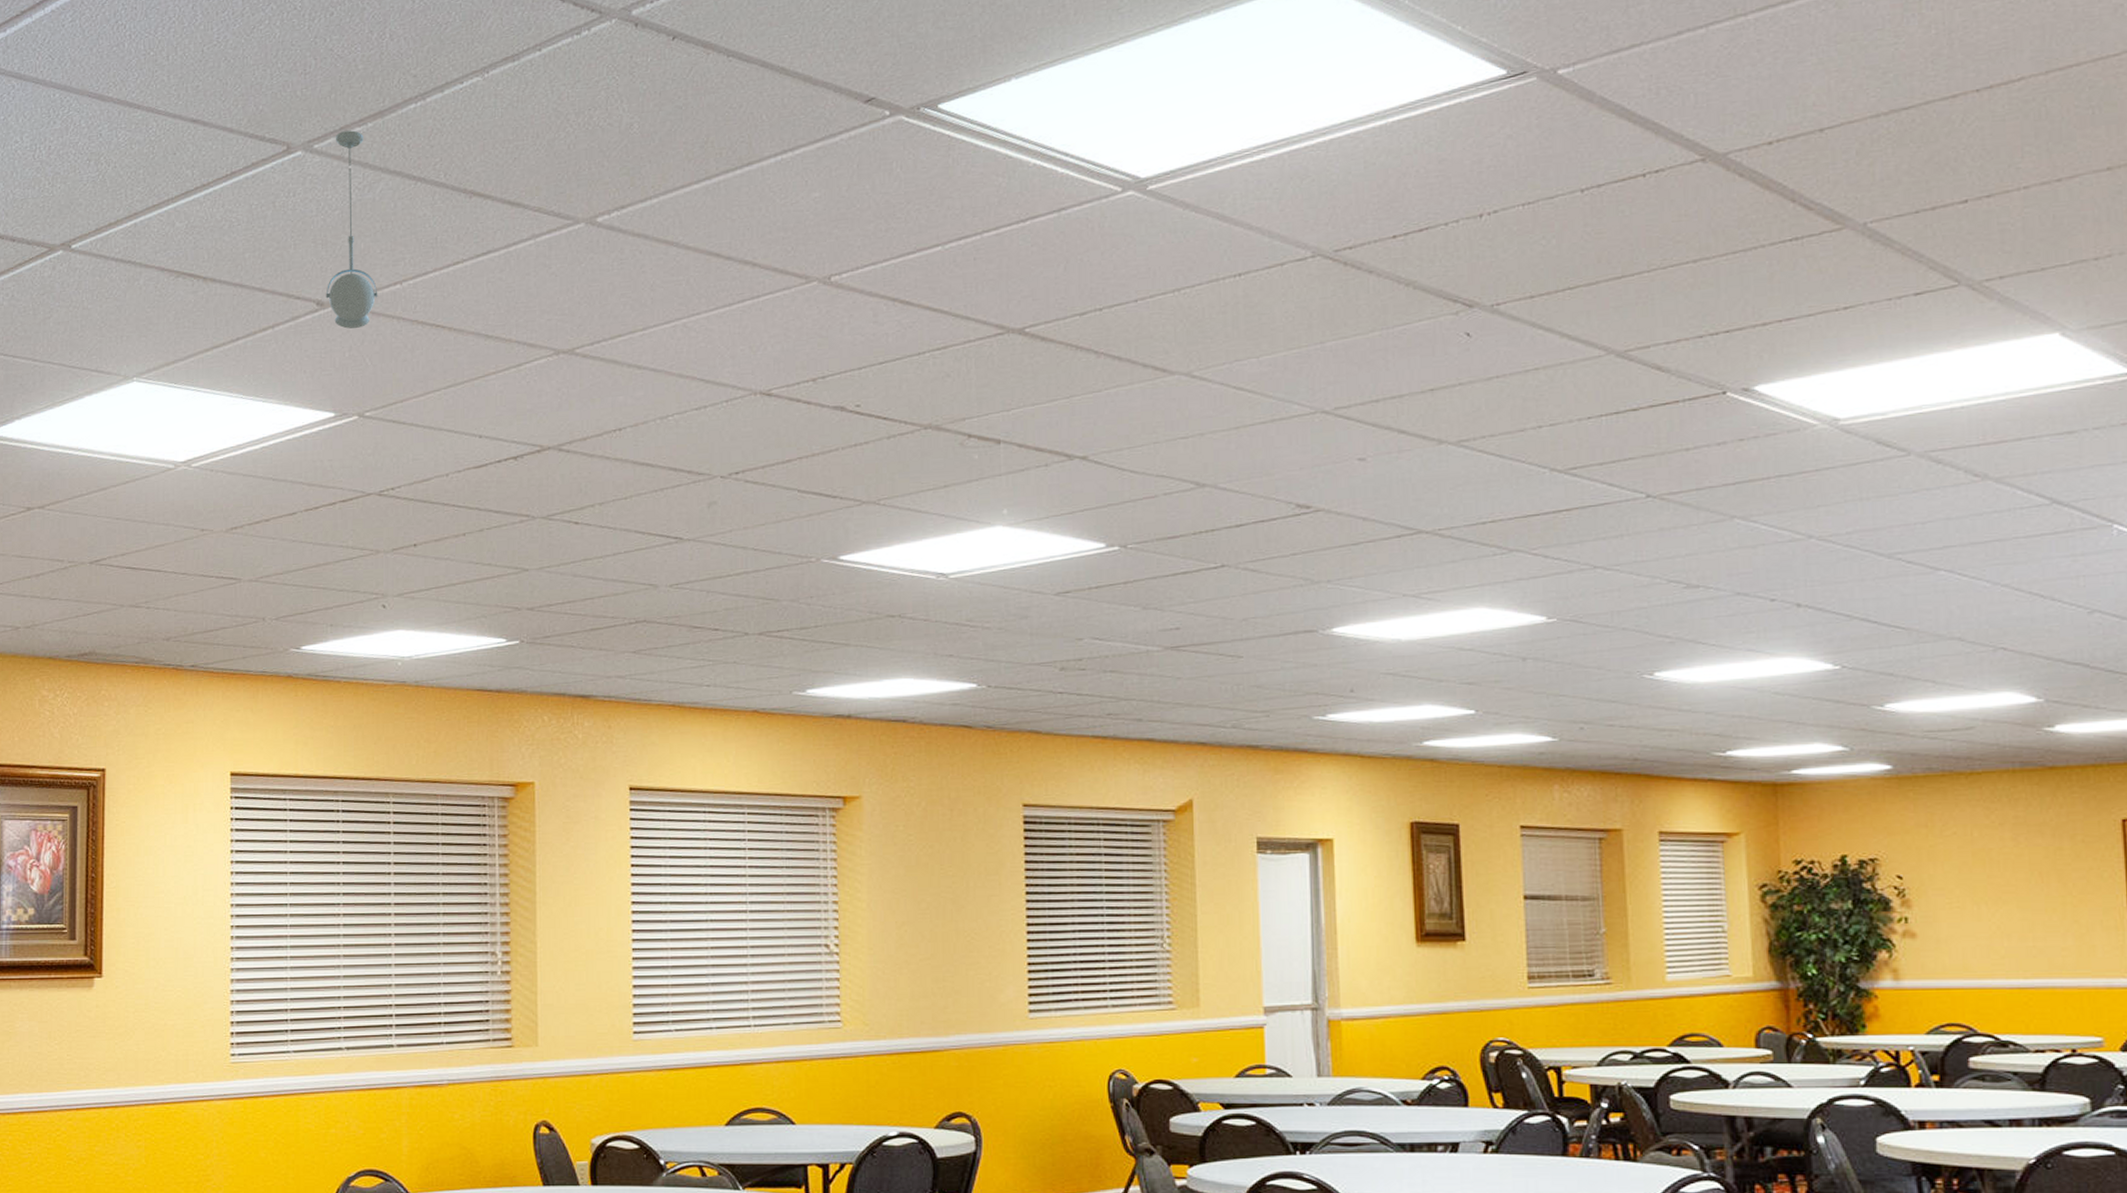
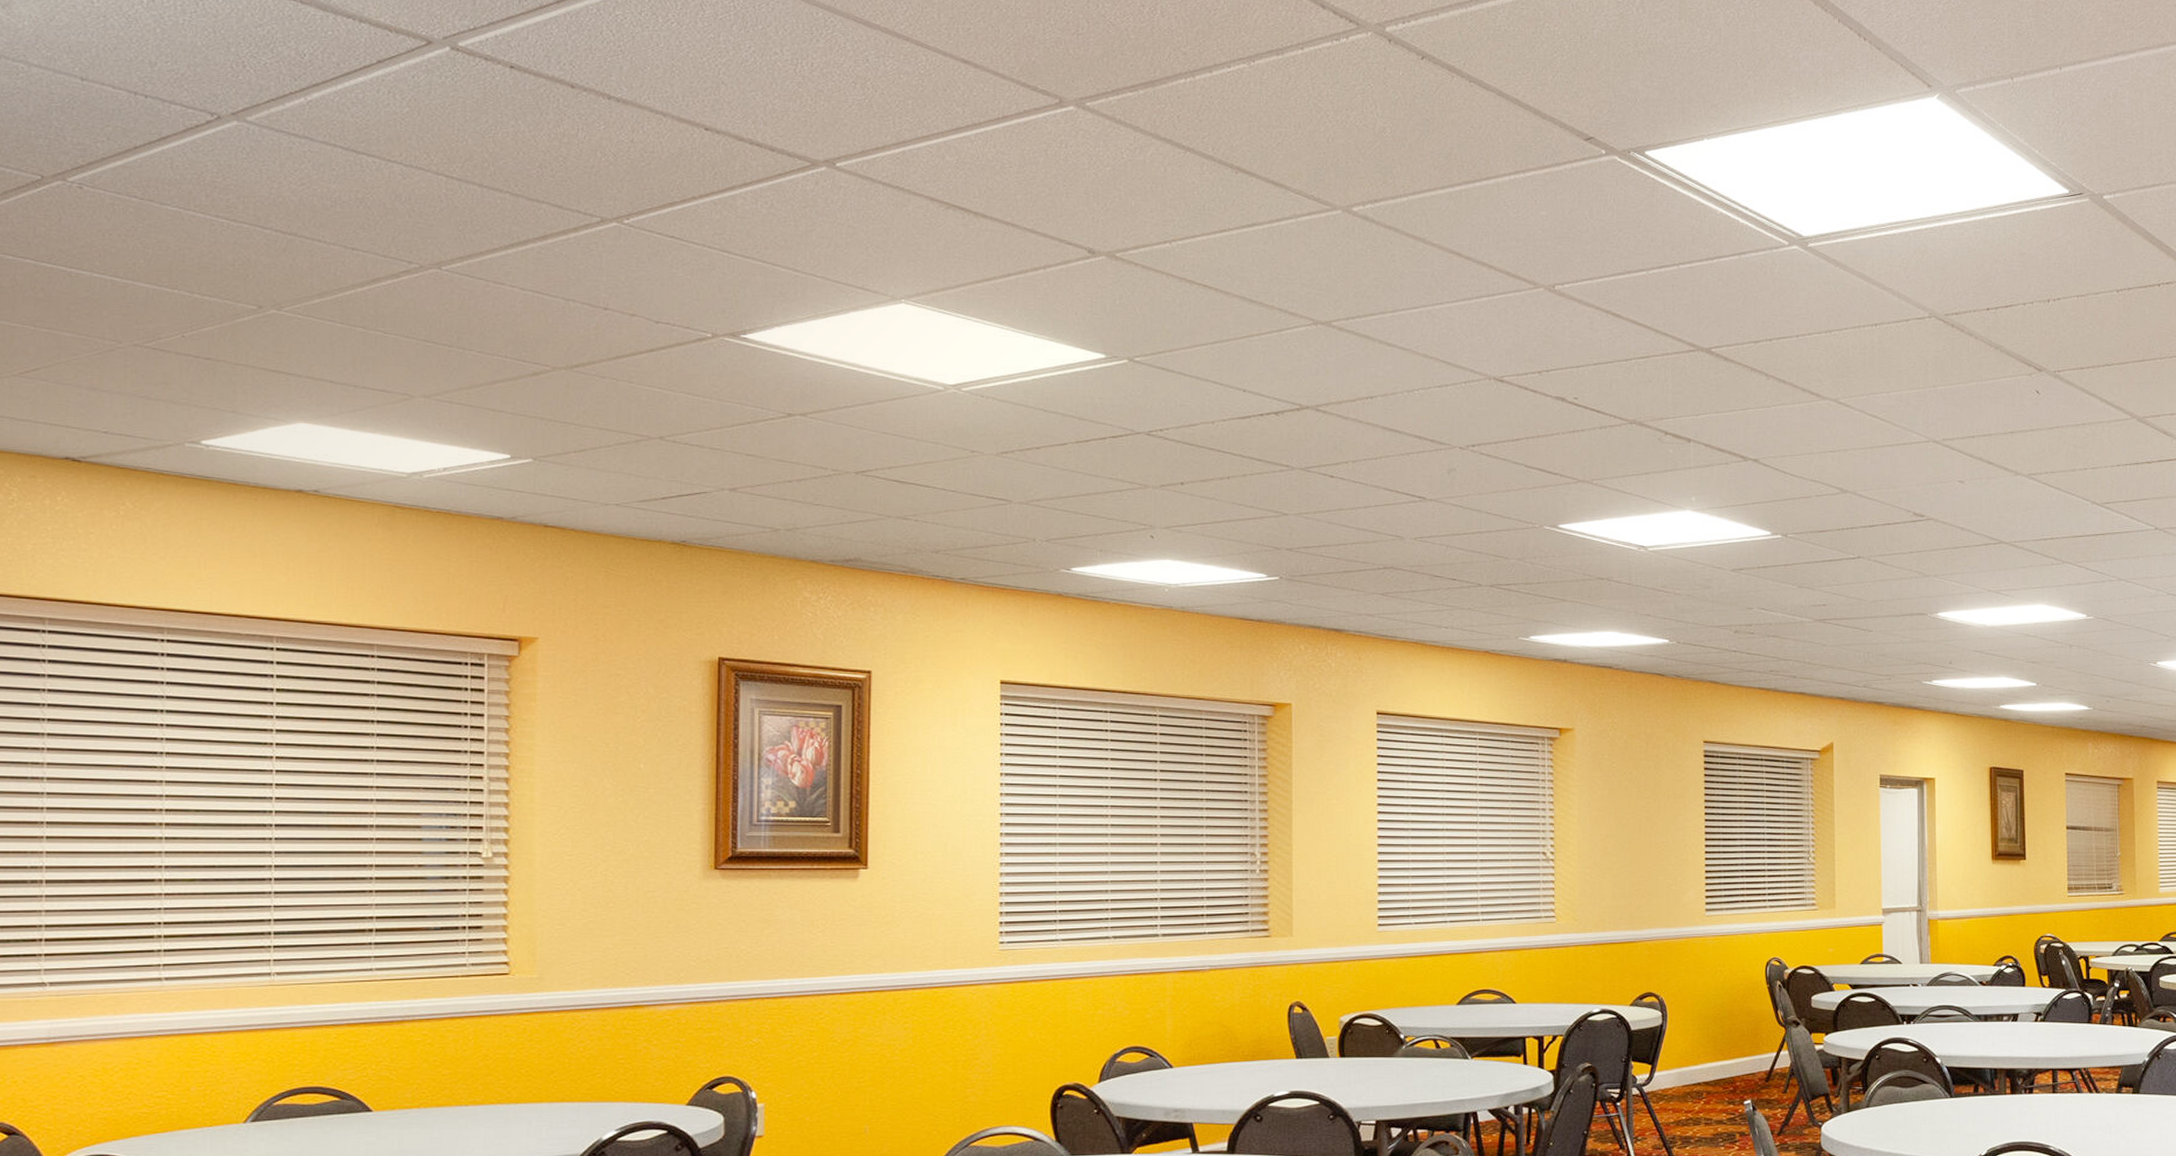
pendant light: present [325,130,378,329] -> none [1097,94,1148,279]

